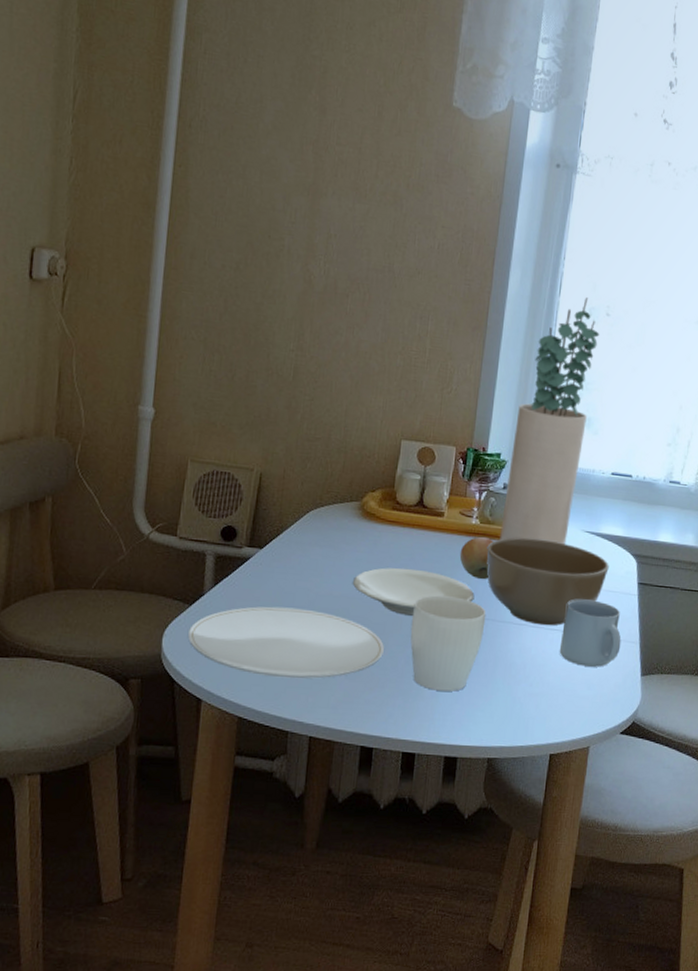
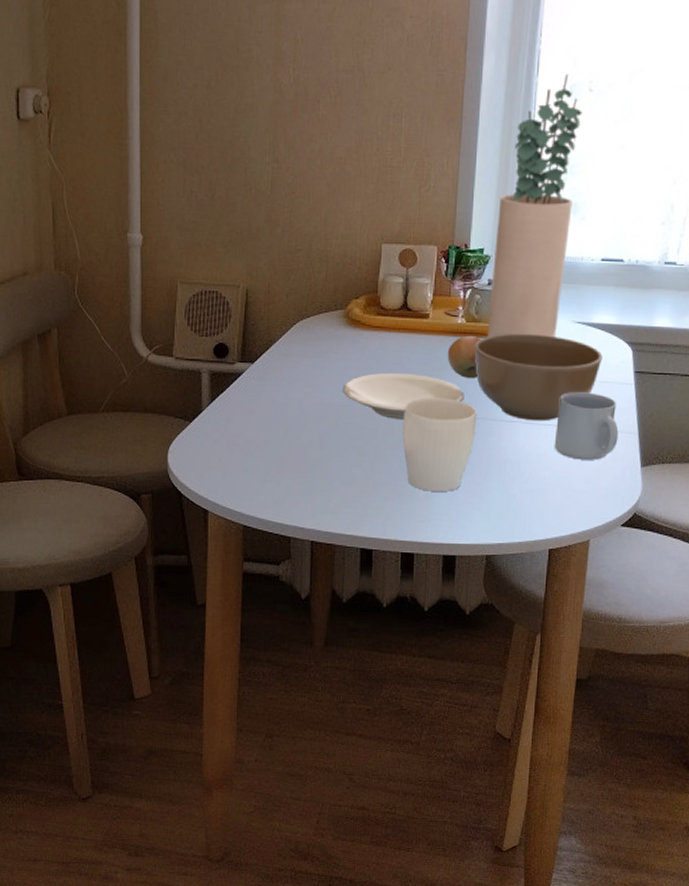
plate: present [187,606,385,679] -> none [190,418,378,487]

